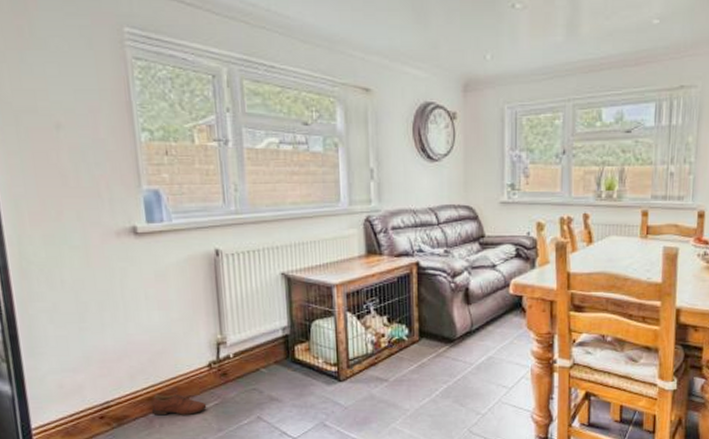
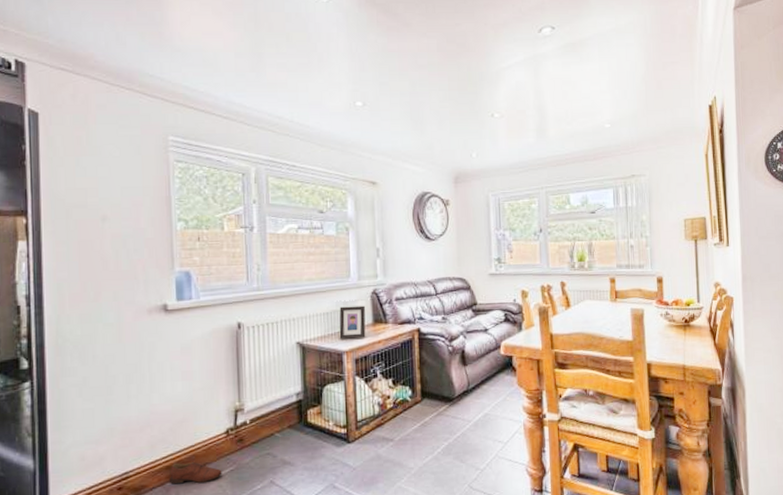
picture frame: none [328,234,358,271] -> present [339,305,366,339]

